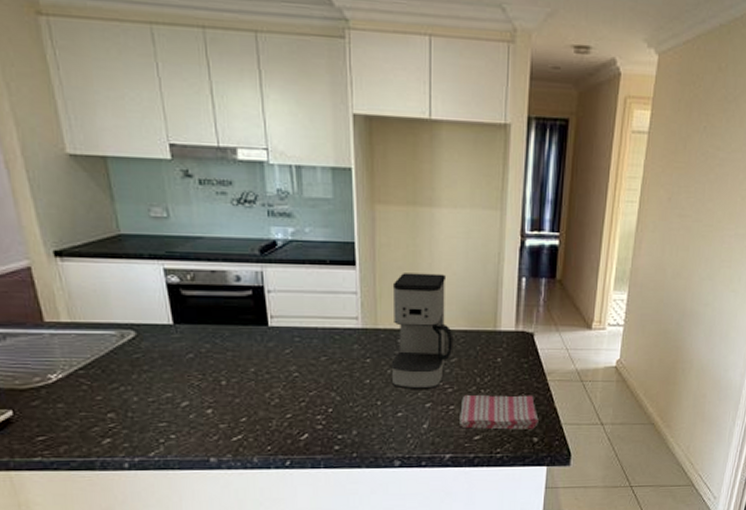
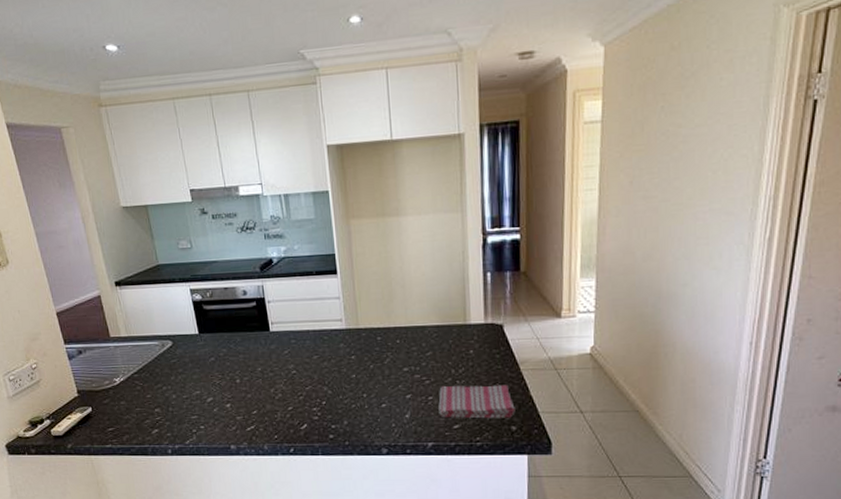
coffee maker: present [391,273,454,389] -> none [369,275,428,382]

